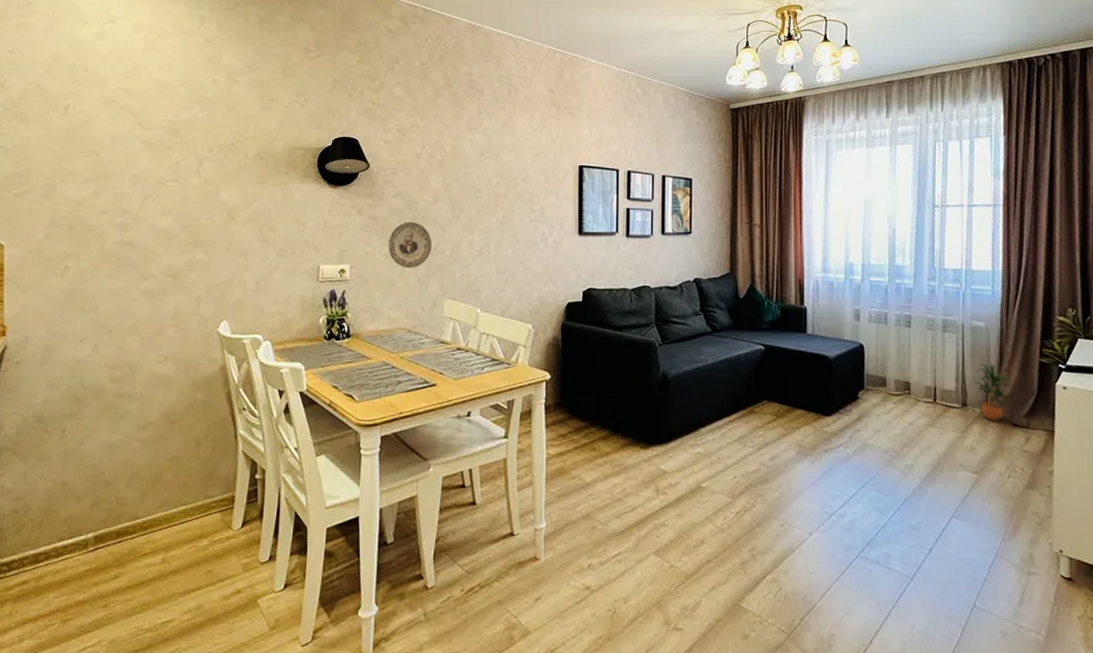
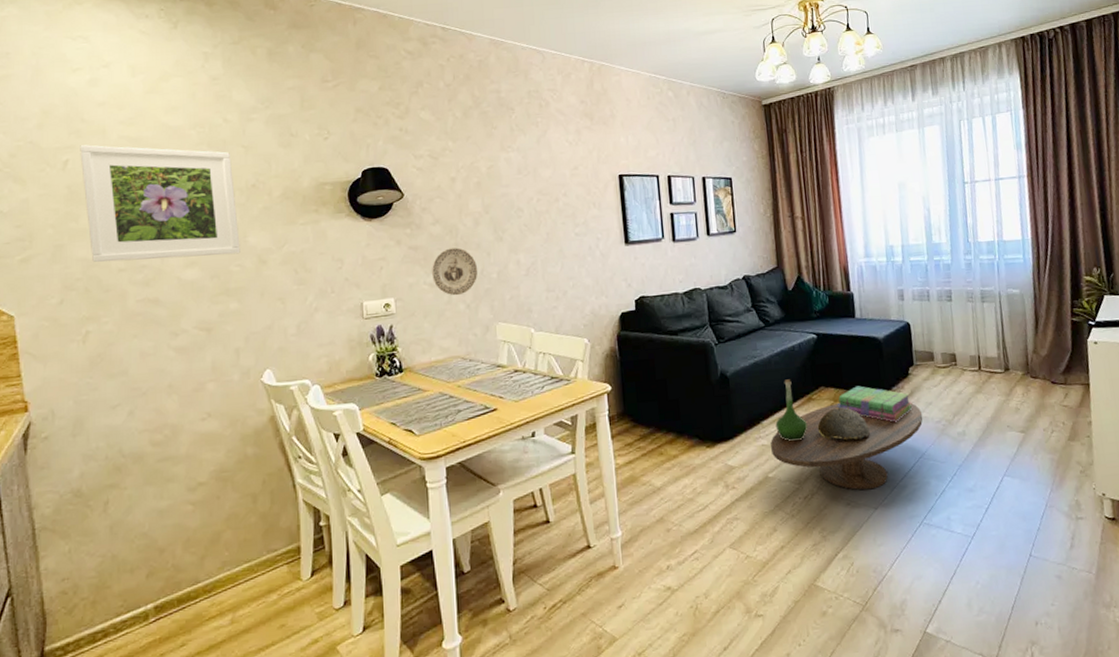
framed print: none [78,93,214,208] -> present [80,145,240,263]
coffee table: none [707,420,870,513] -> present [771,403,923,490]
vase: none [713,388,747,454] -> present [775,379,808,442]
decorative bowl: none [757,424,813,459] -> present [817,407,871,440]
stack of books: none [779,404,859,446] -> present [837,385,912,422]
potted plant: present [975,362,1015,420] -> none [1015,327,1051,381]

